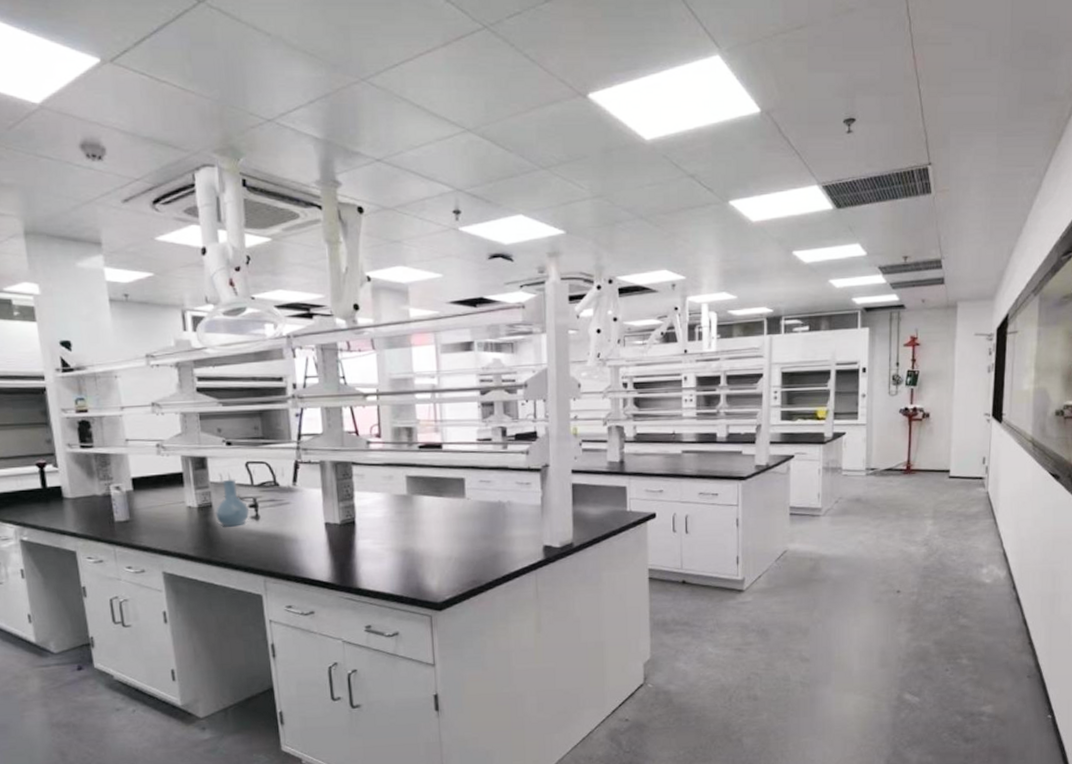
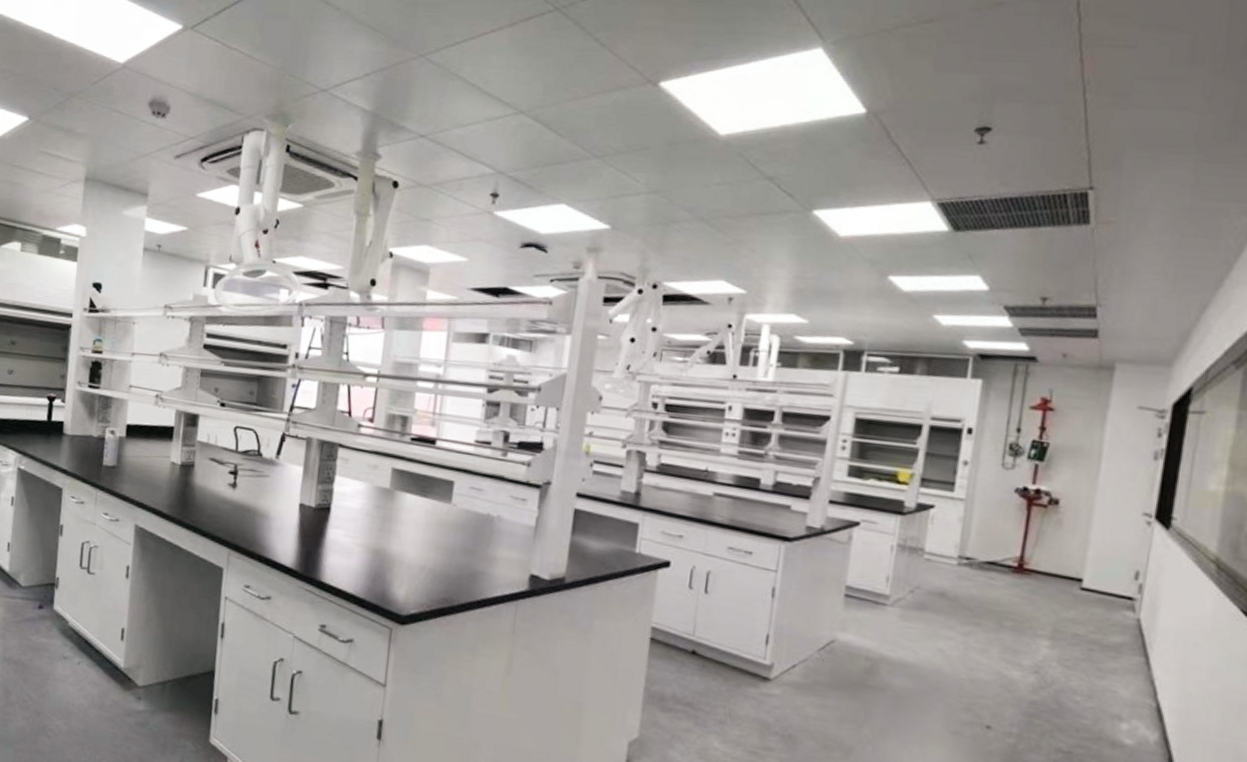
flask: present [216,479,250,527] -> none [196,441,229,491]

